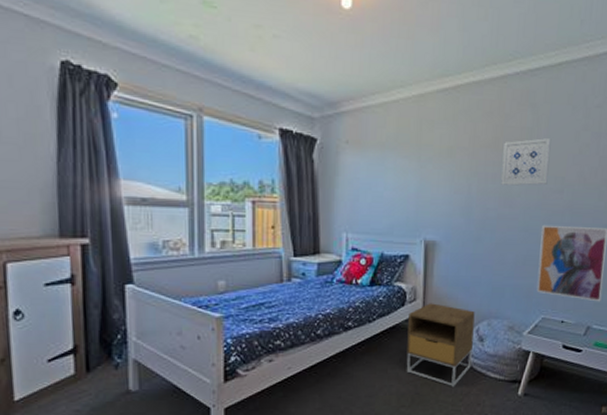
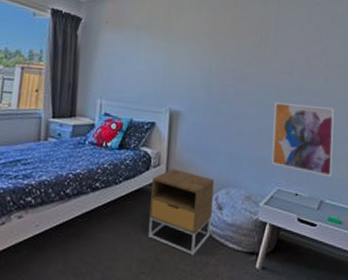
wall art: present [501,138,551,186] -> none [238,27,281,67]

